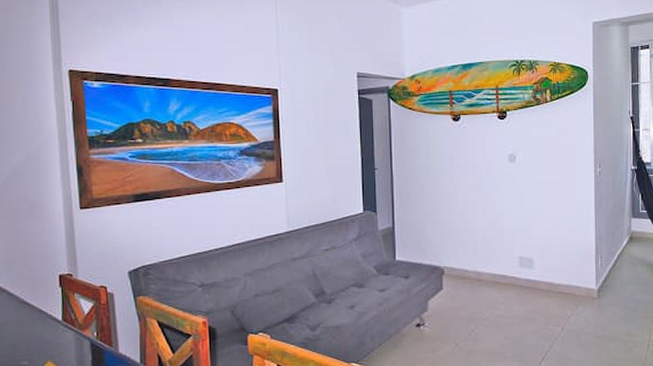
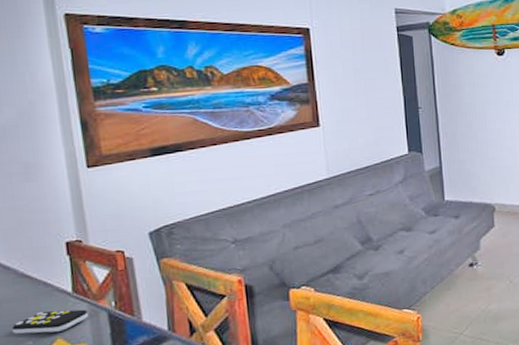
remote control: none [11,335,75,355] -> present [11,309,89,334]

